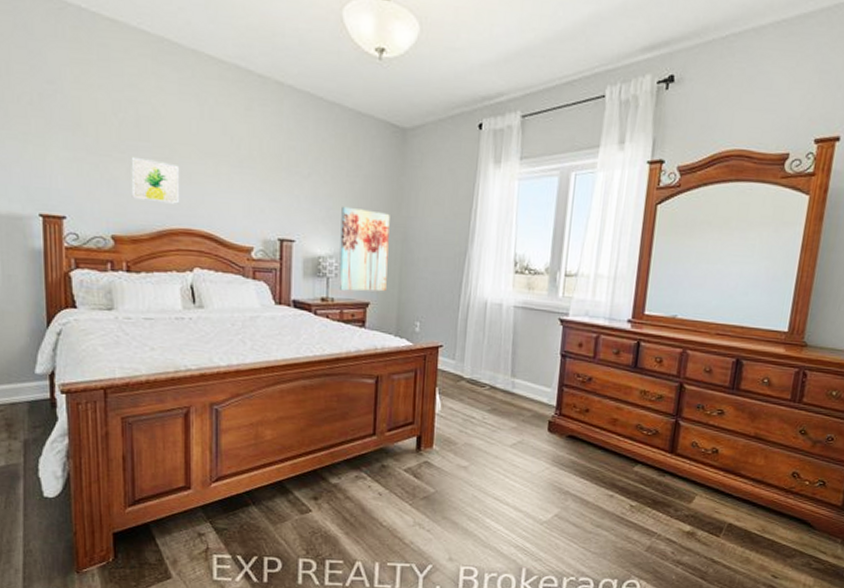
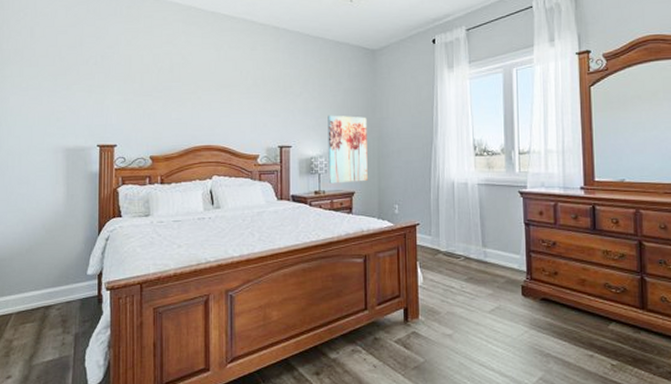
wall art: present [131,156,180,204] -> none [166,94,202,127]

